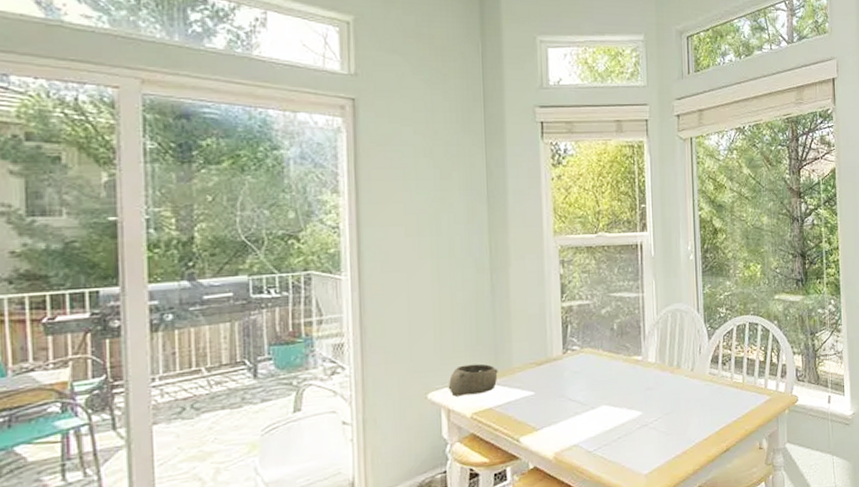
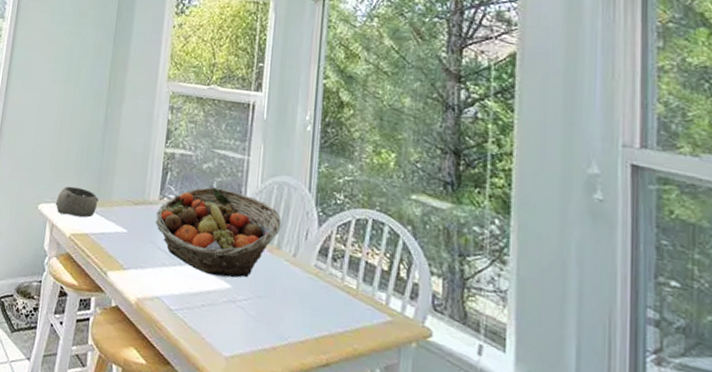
fruit basket: none [562,328,678,409] -> present [155,186,282,278]

